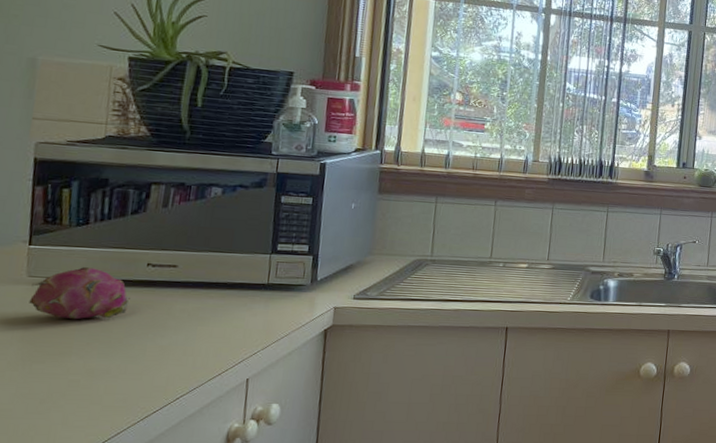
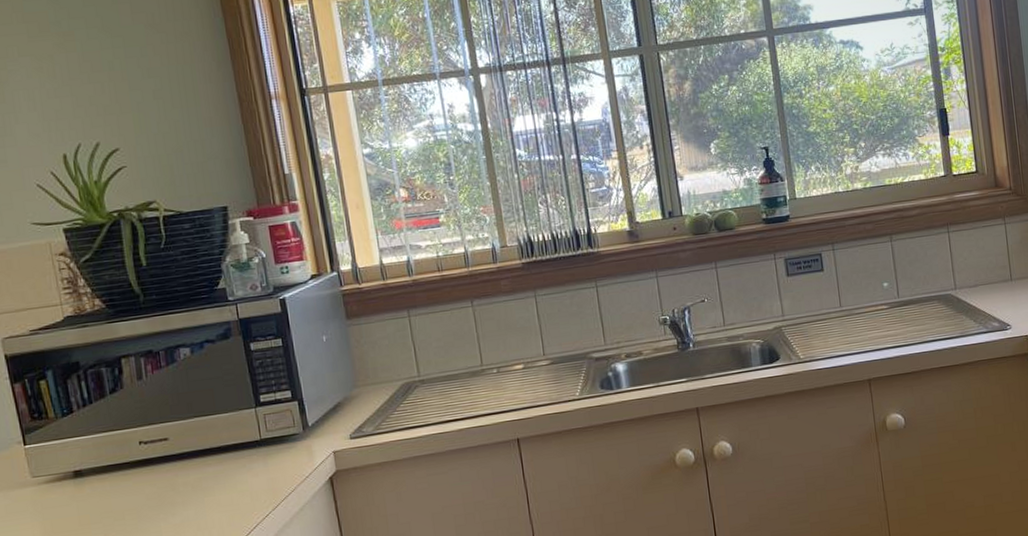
fruit: present [29,267,130,319] -> none [38,456,133,514]

